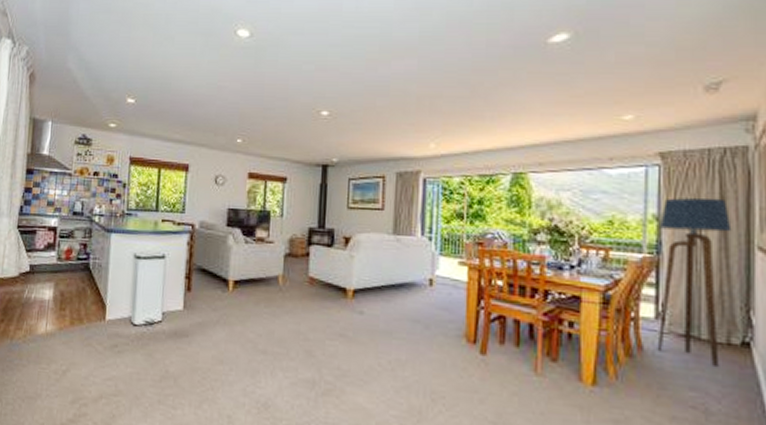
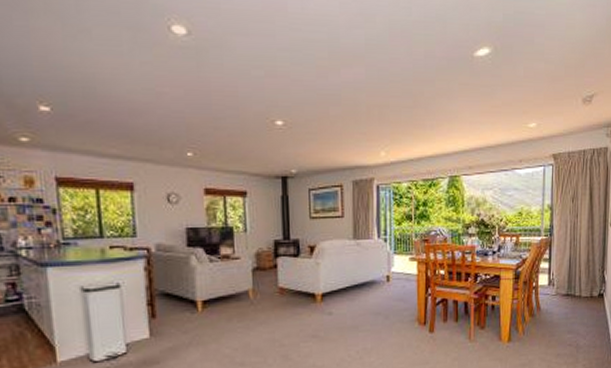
floor lamp: present [657,197,732,367] -> none [549,189,596,314]

